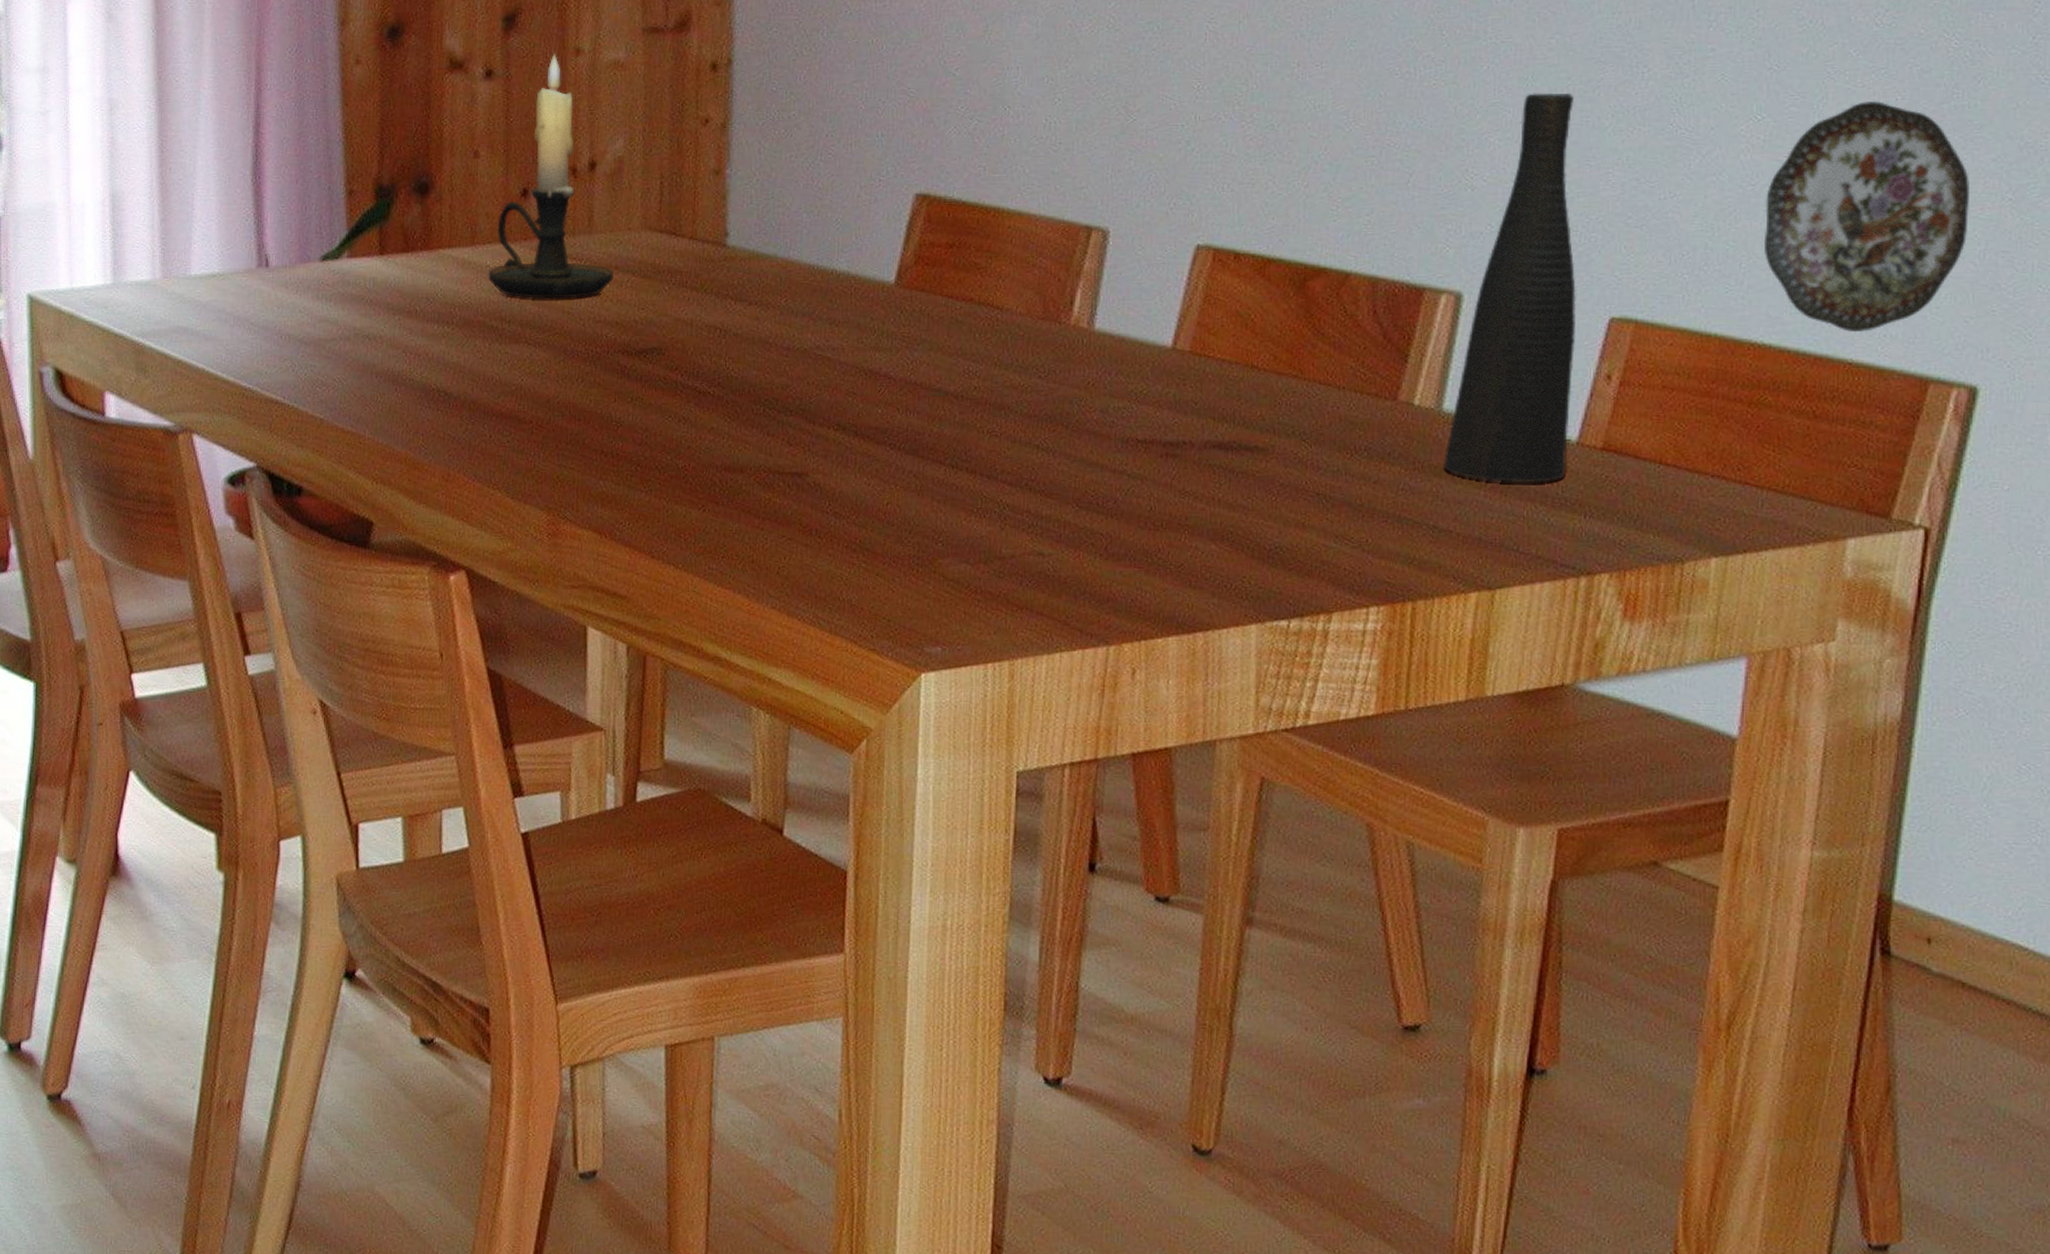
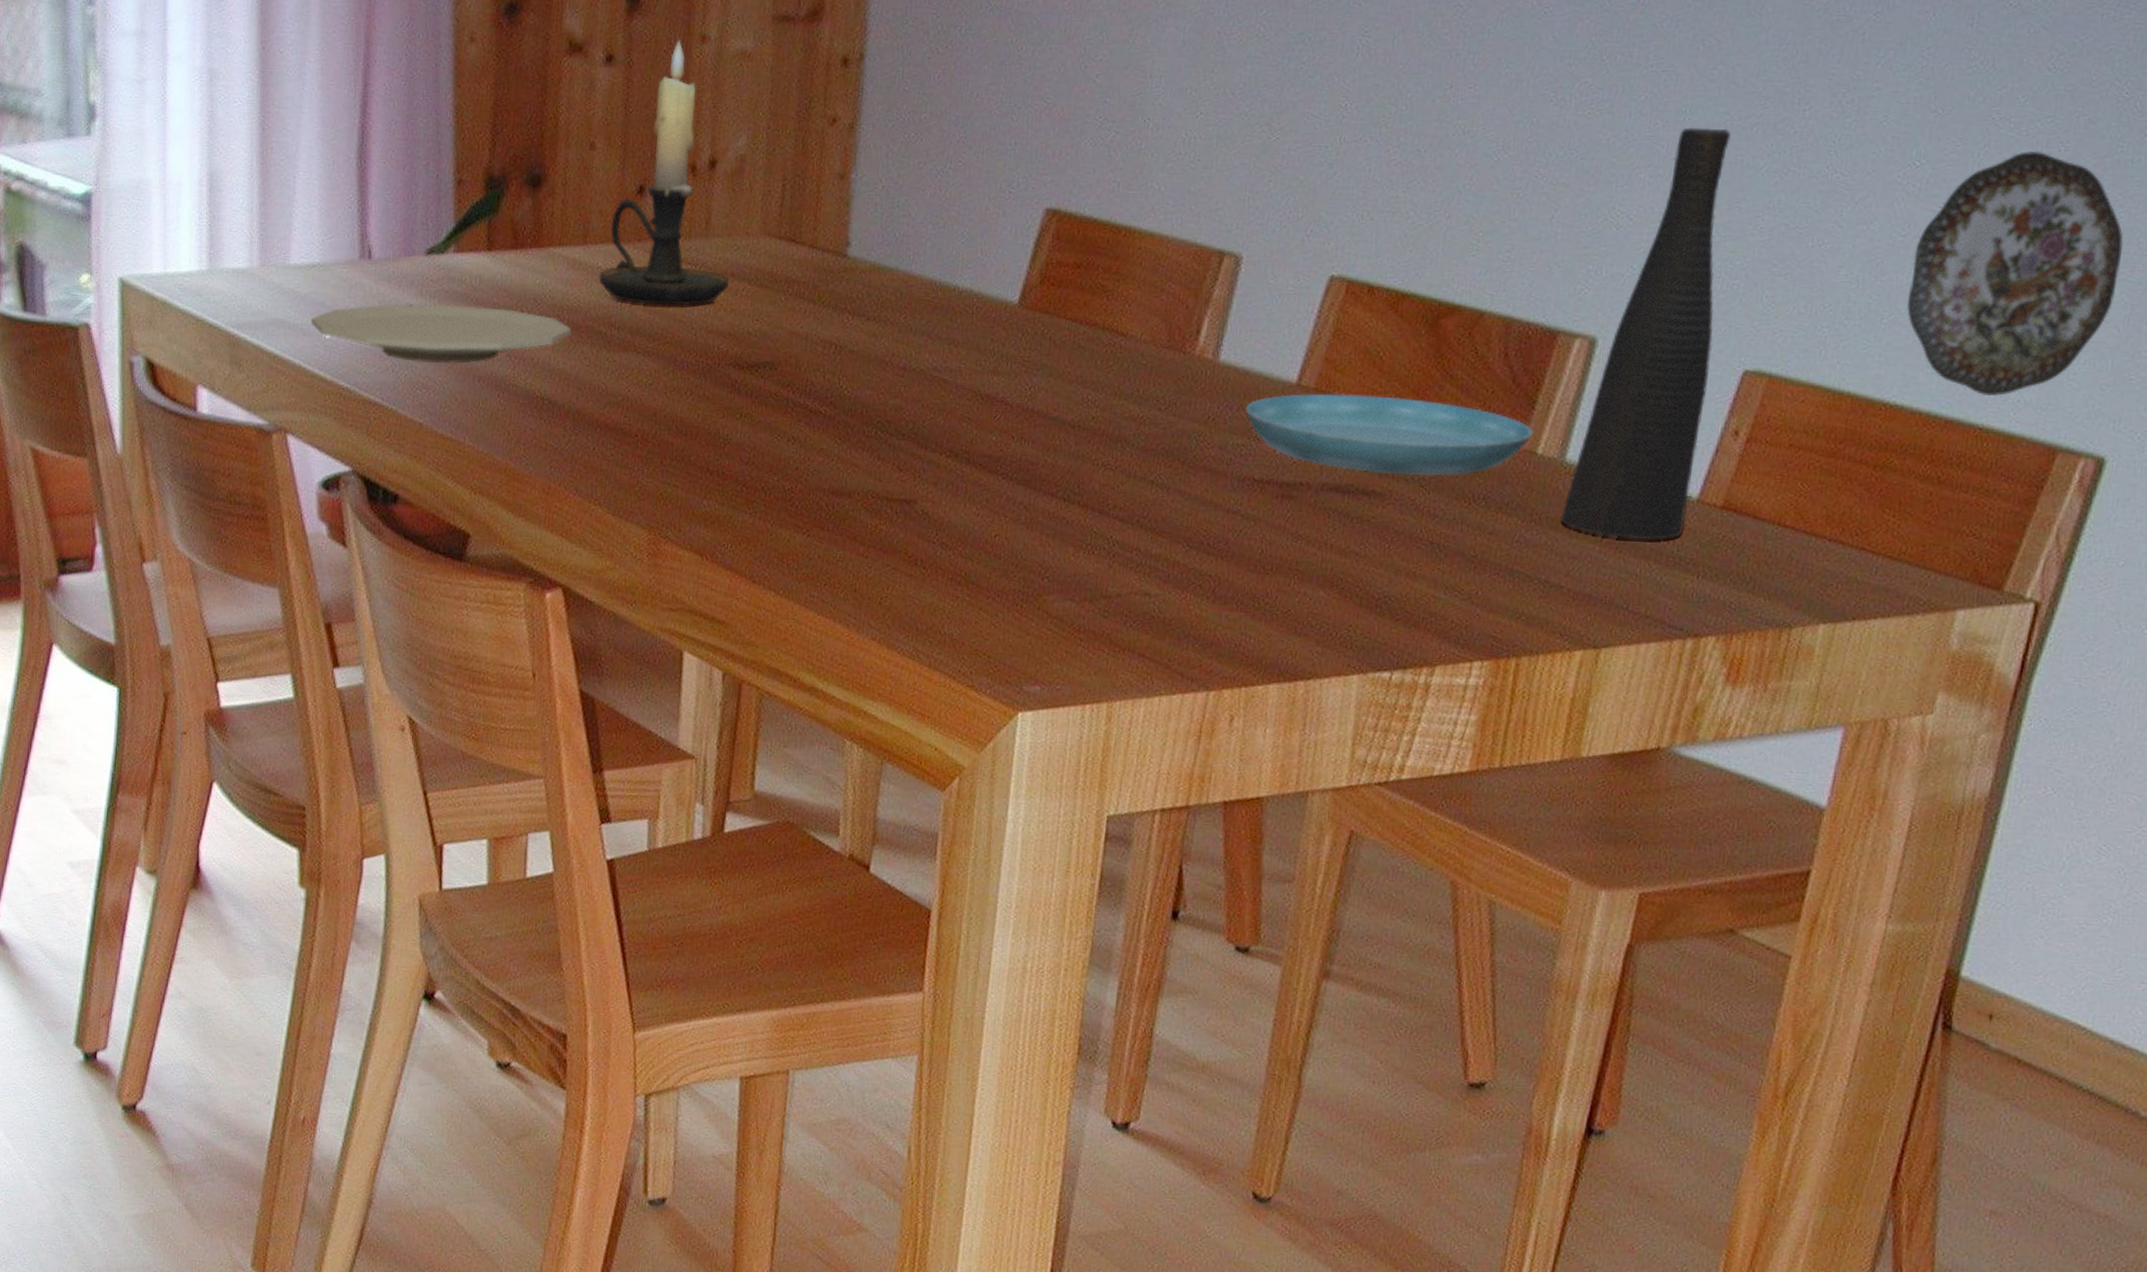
plate: none [213,306,464,362] -> present [311,303,572,364]
saucer: none [1124,356,1408,430] -> present [1245,393,1533,476]

